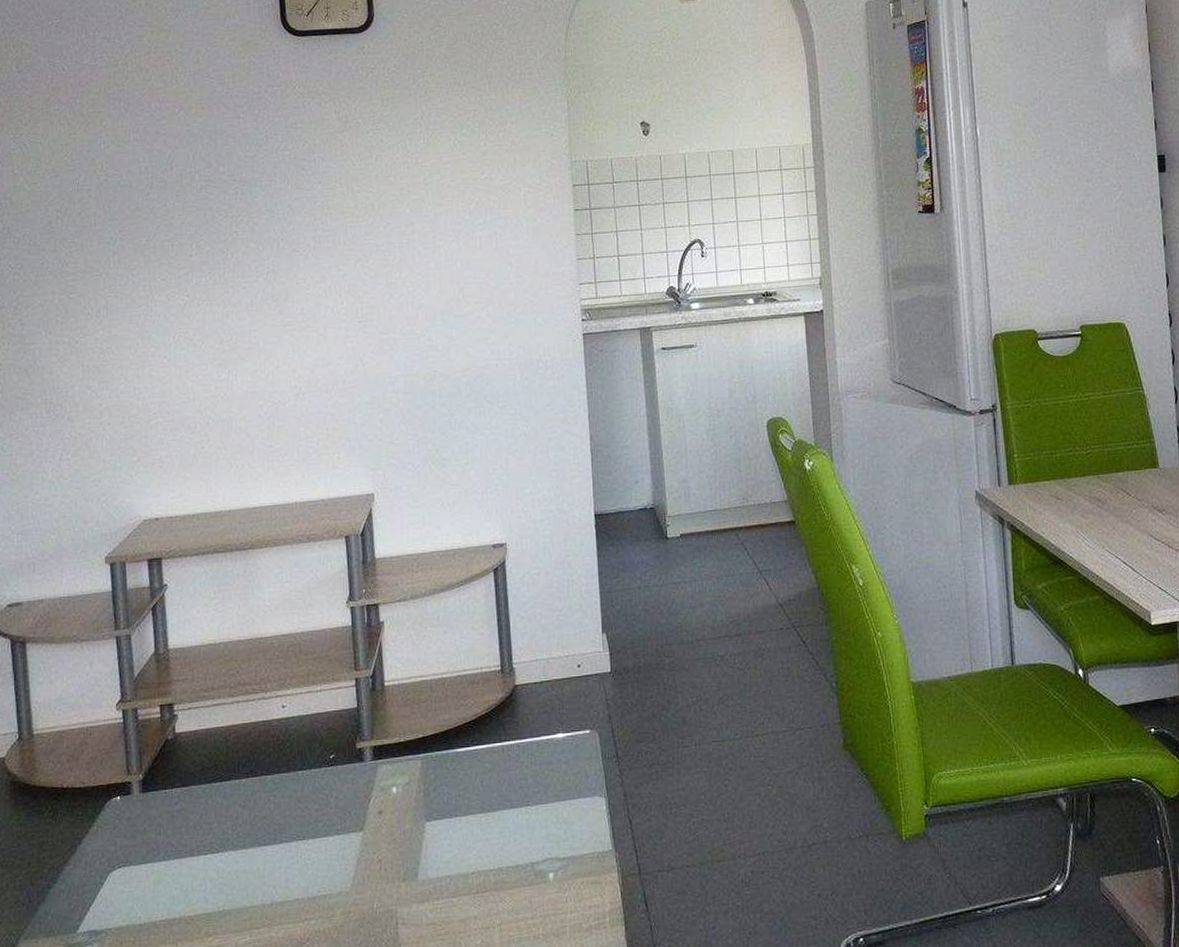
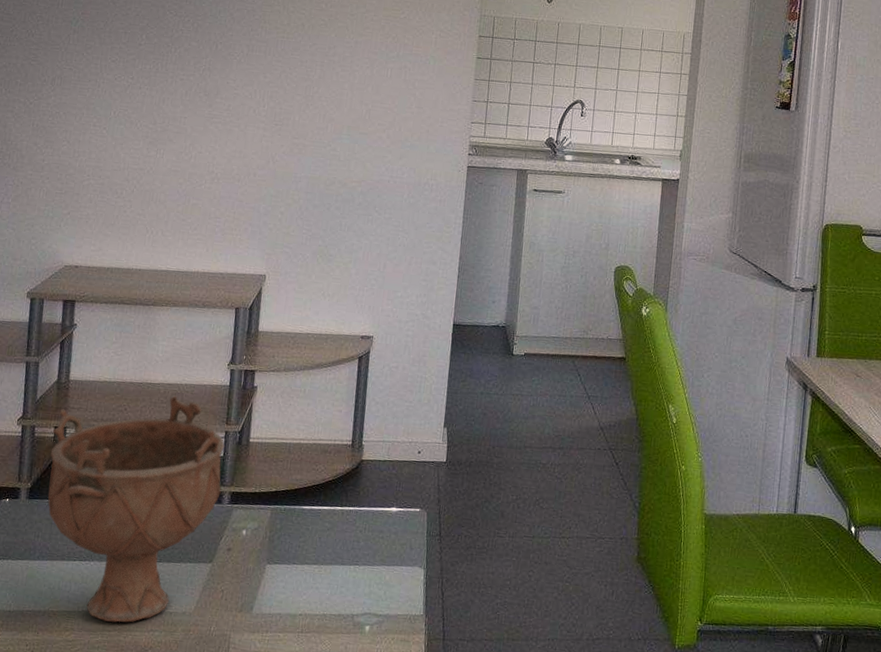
decorative bowl: none [158,647,361,918] -> present [47,395,225,623]

